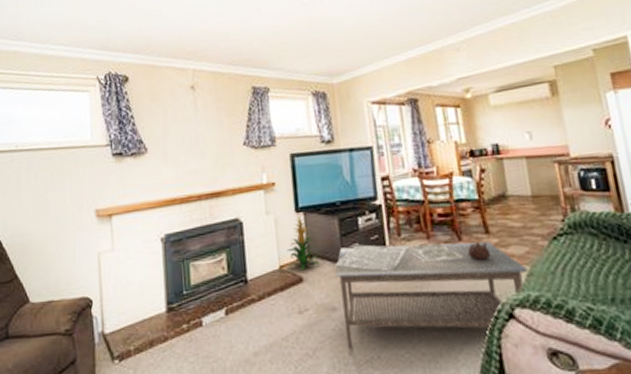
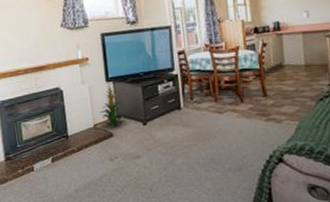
coffee table: present [333,241,527,348] -> none [137,103,296,185]

